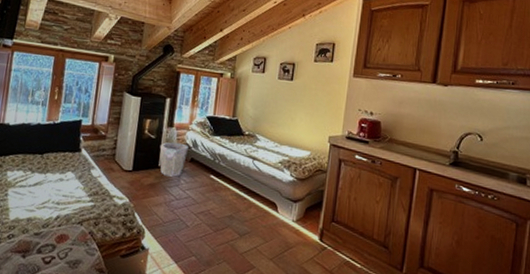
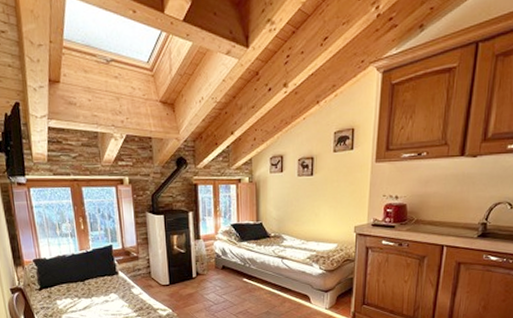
waste bin: present [159,142,190,177] -> none [190,253,219,285]

